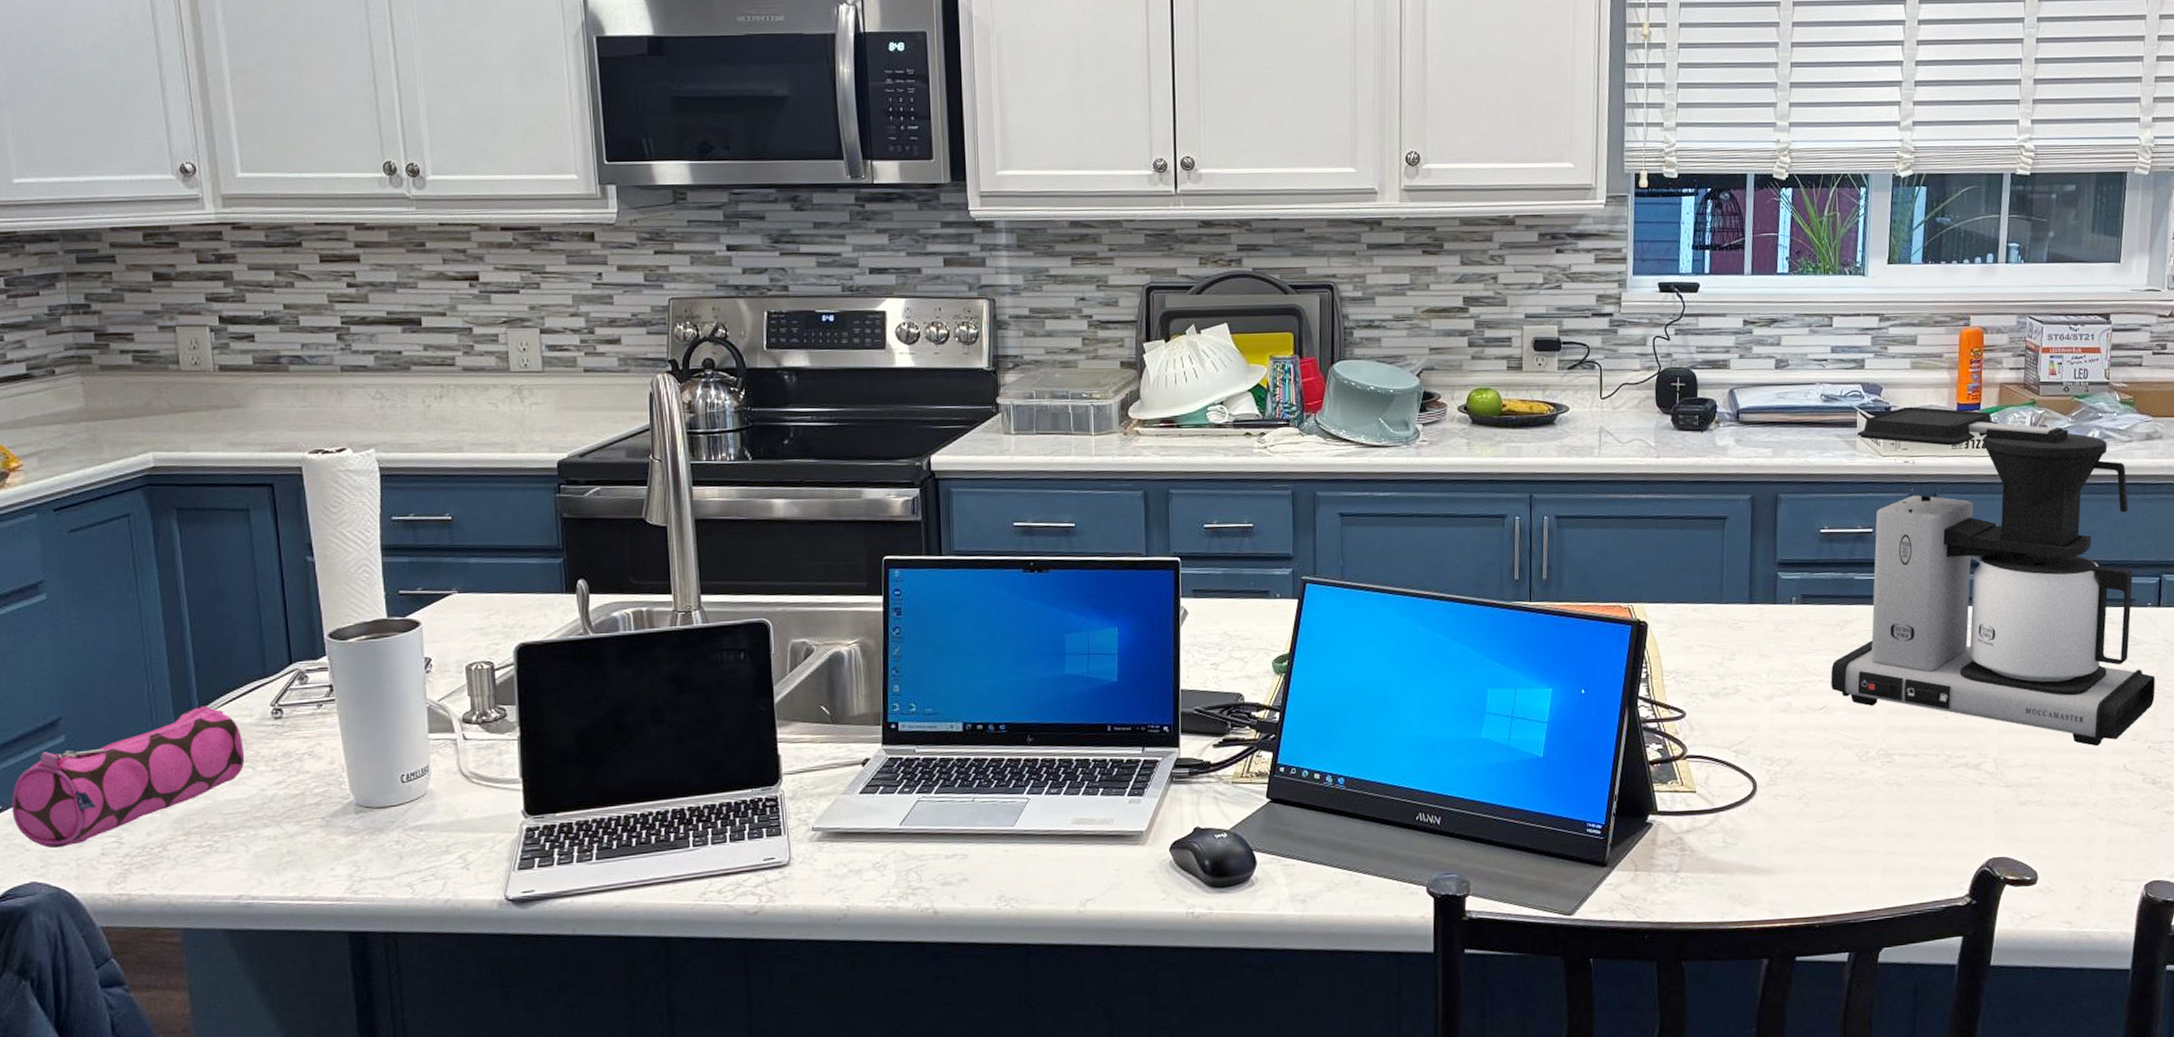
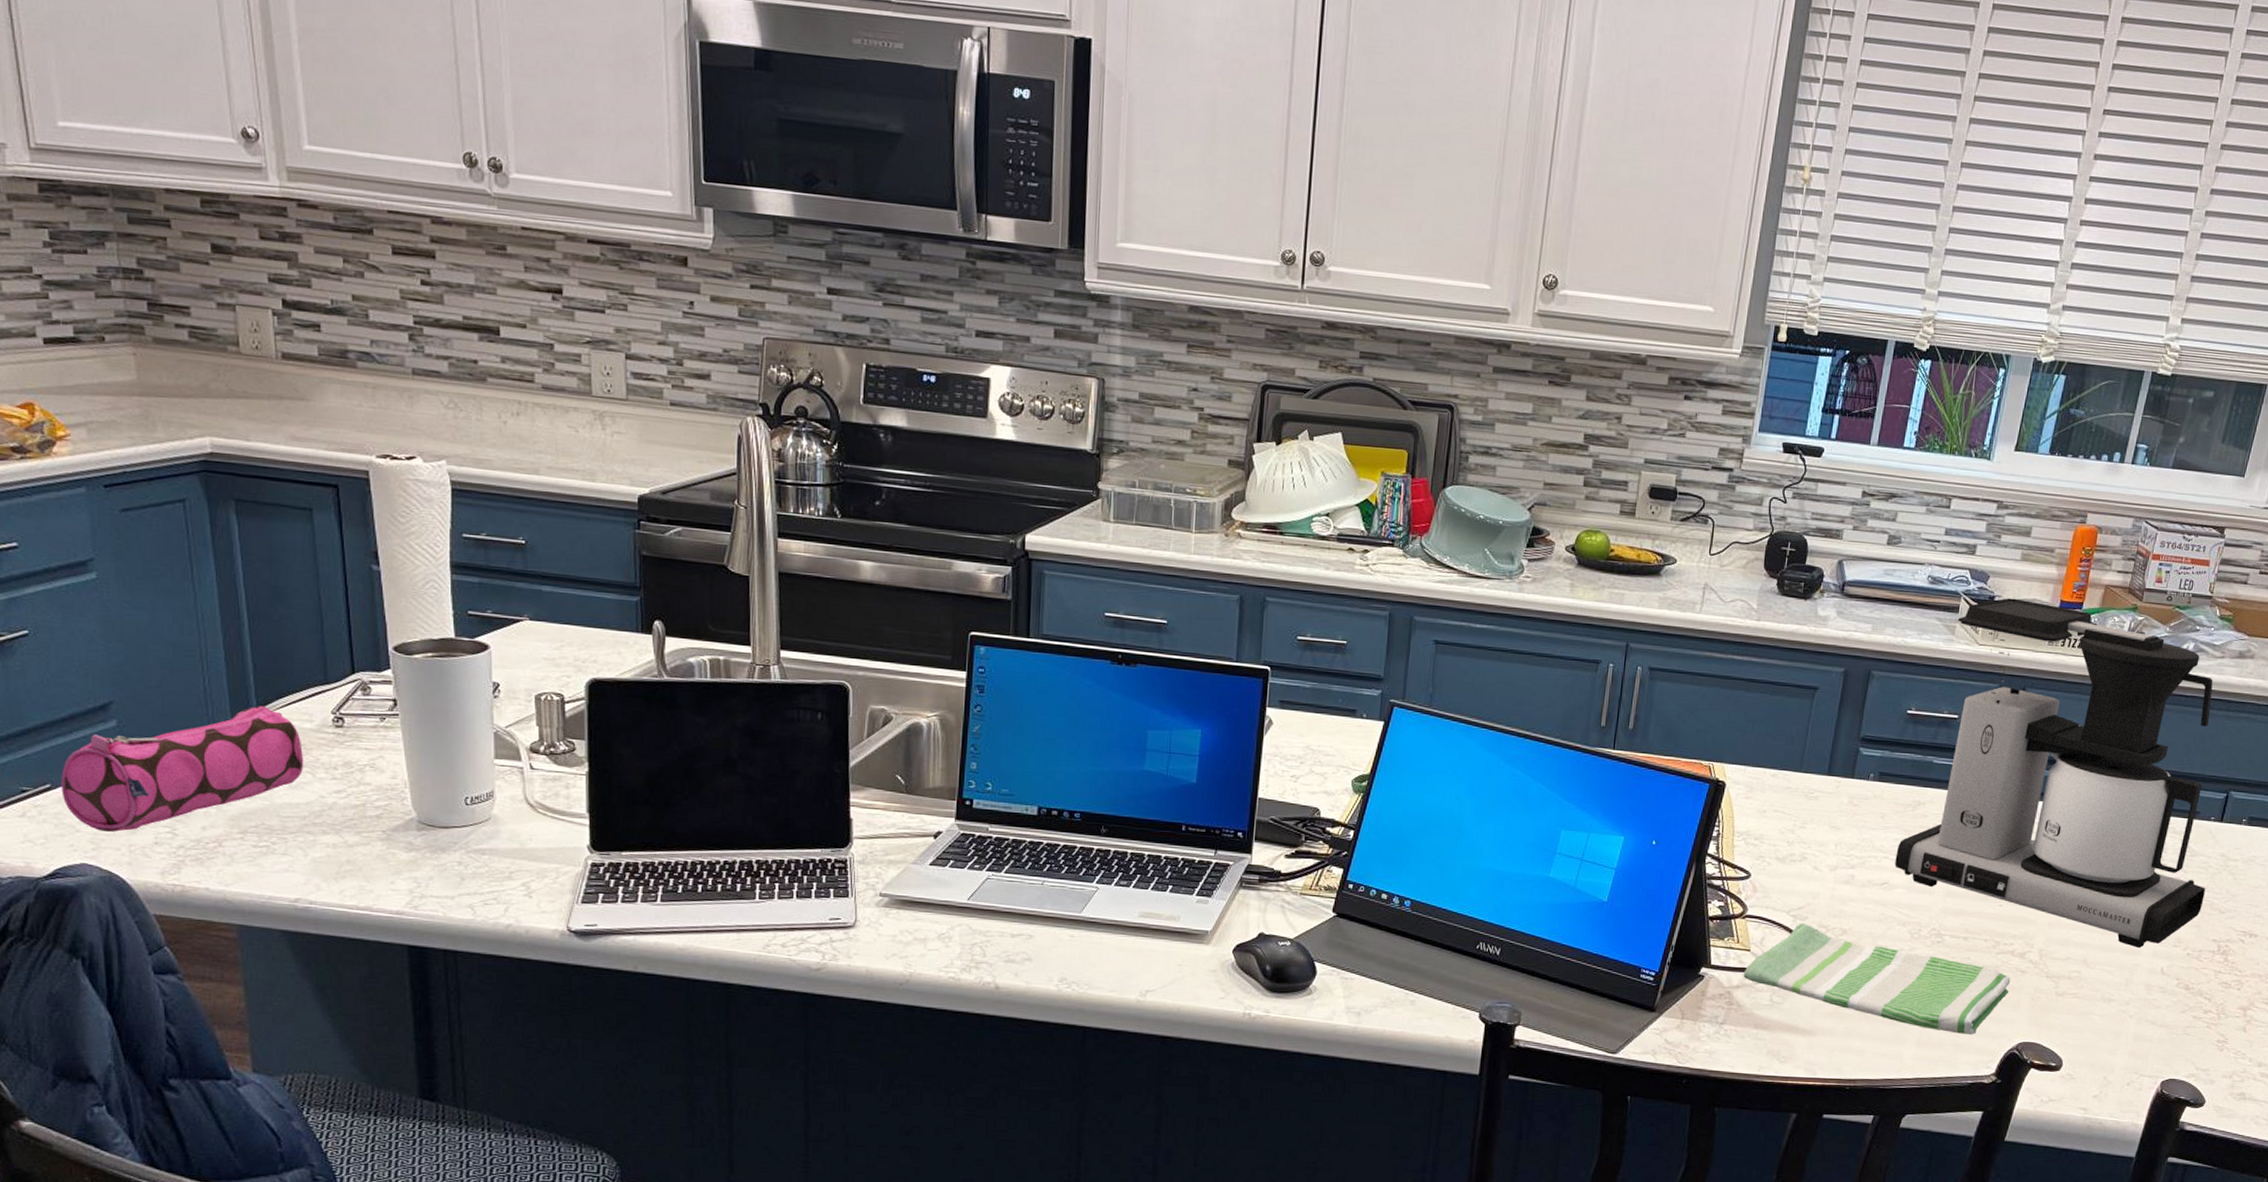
dish towel: none [1692,757,1970,856] -> present [1743,922,2011,1034]

